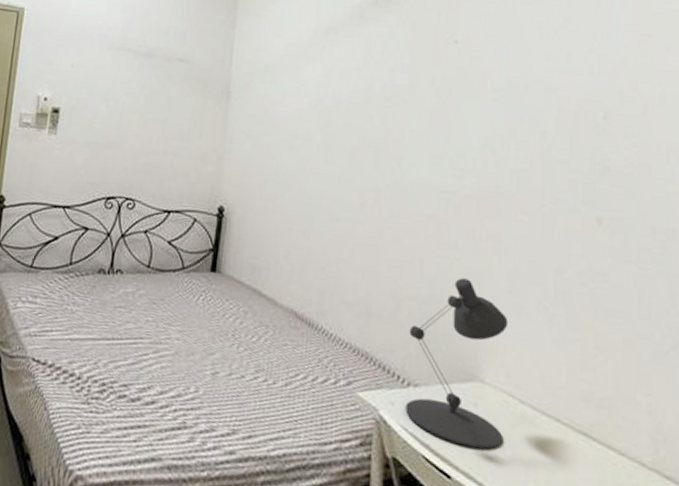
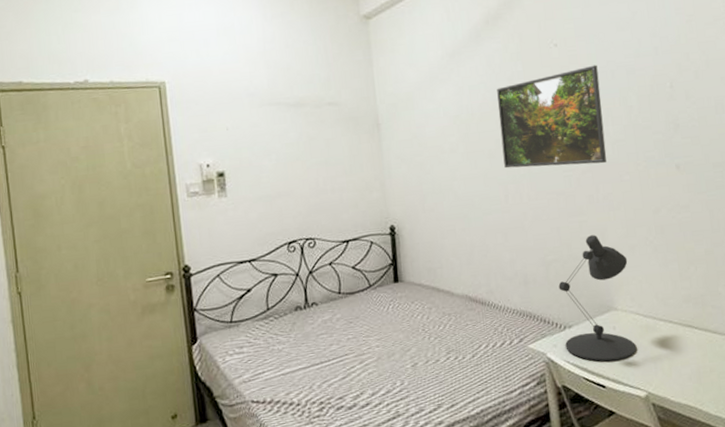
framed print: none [366,72,507,194] -> present [497,64,607,169]

